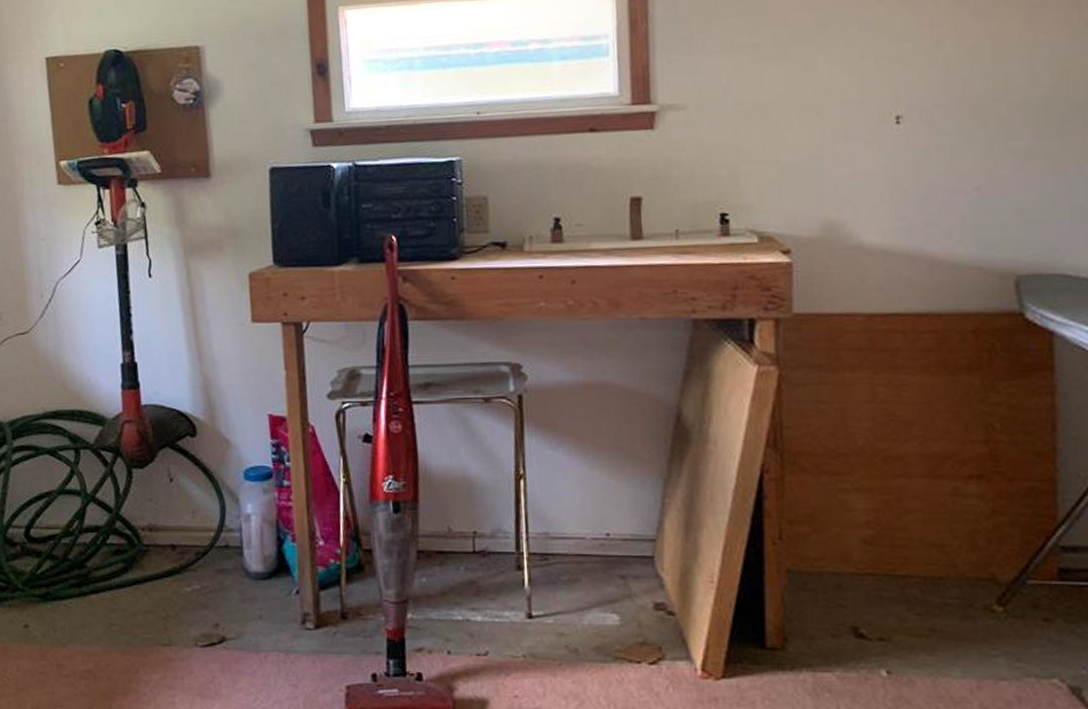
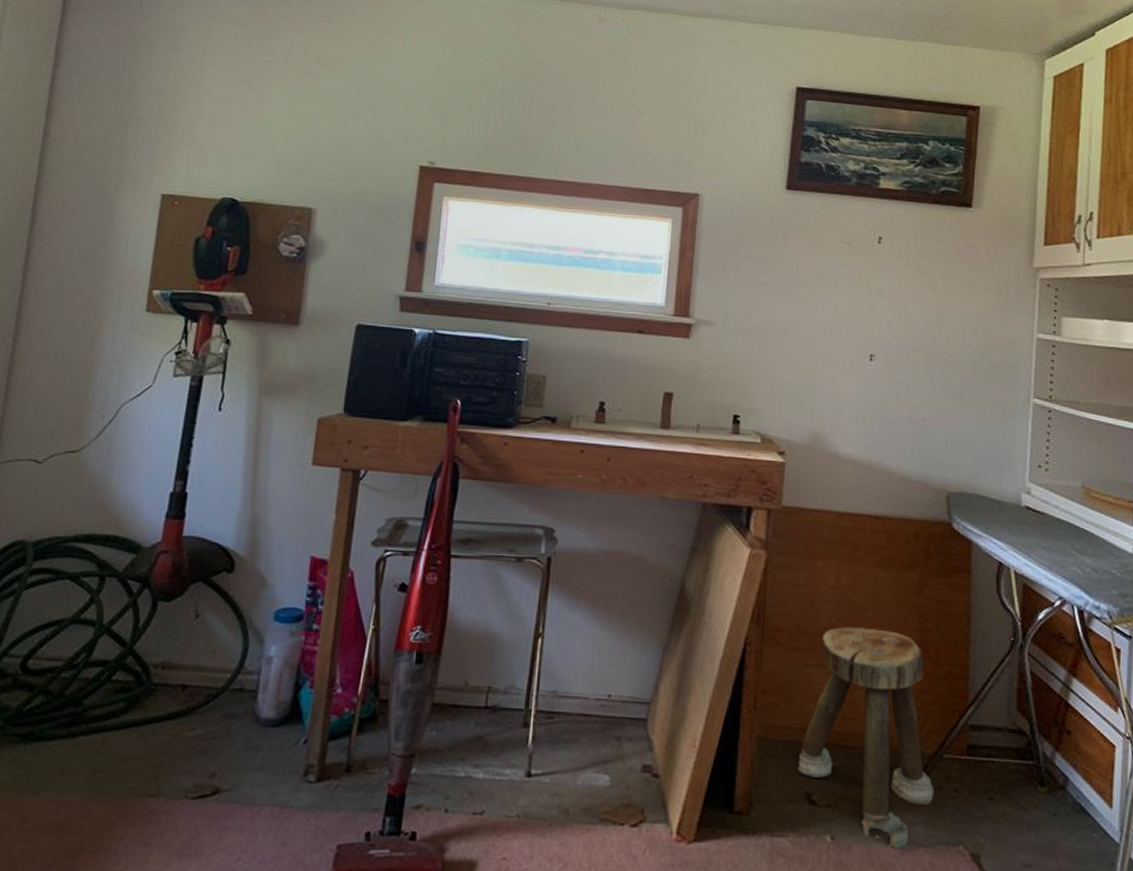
stool: none [839,444,1017,684] -> present [797,626,934,850]

